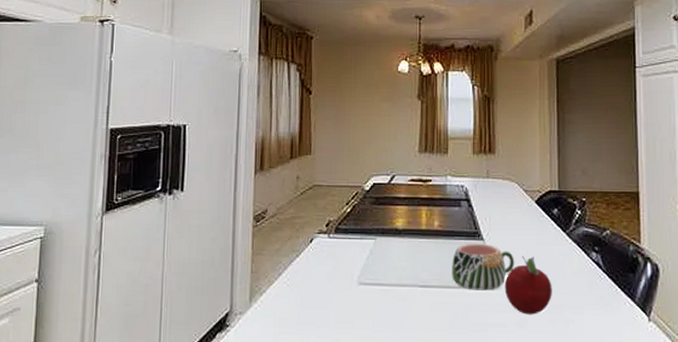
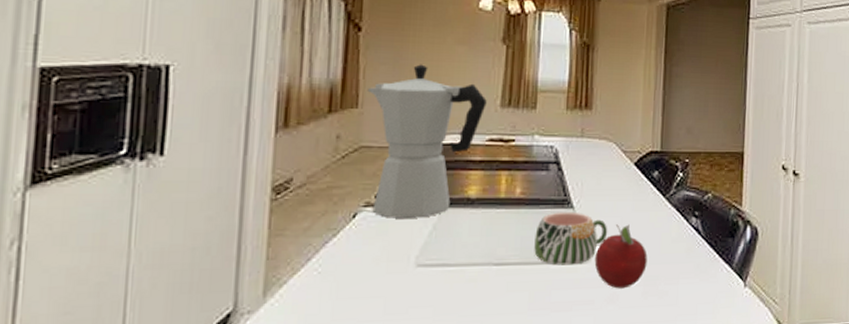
moka pot: none [317,119,407,244] -> present [367,64,487,218]

